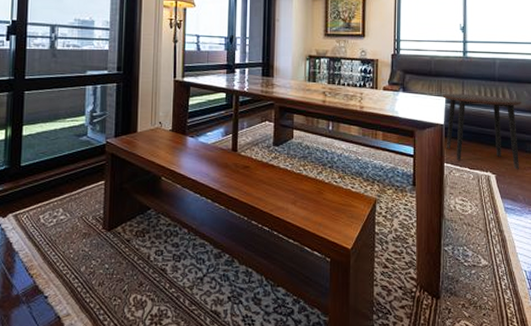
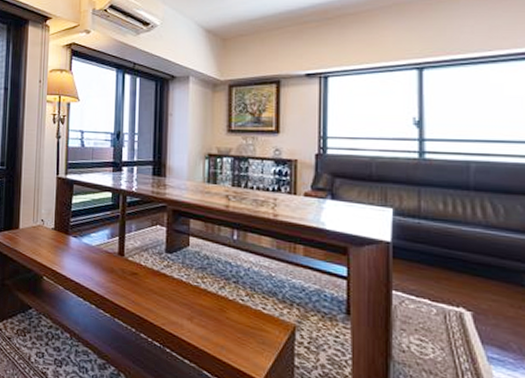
side table: present [442,93,522,170] -> none [387,203,515,309]

